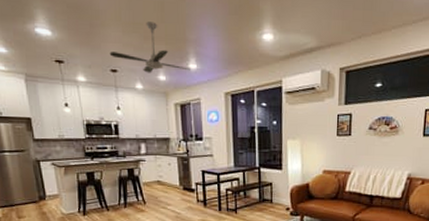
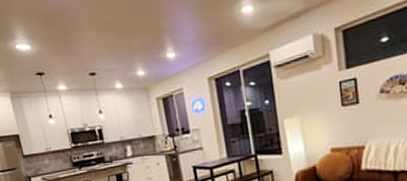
ceiling fan: present [109,21,190,73] -> none [86,17,169,71]

